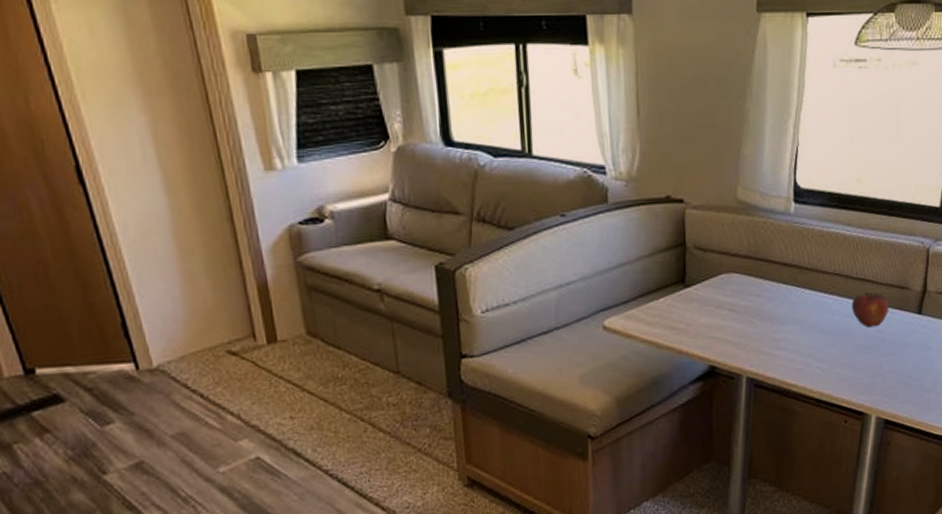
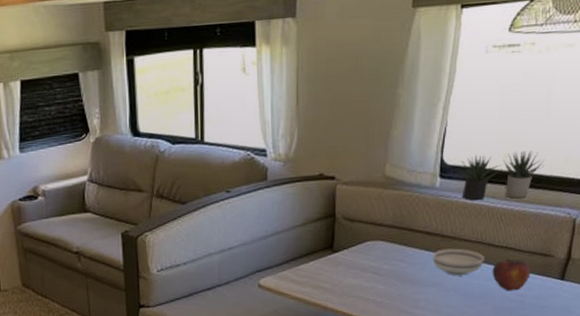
bowl: none [791,281,843,311] -> present [432,248,484,275]
succulent plant: none [810,175,896,229] -> present [456,151,544,201]

